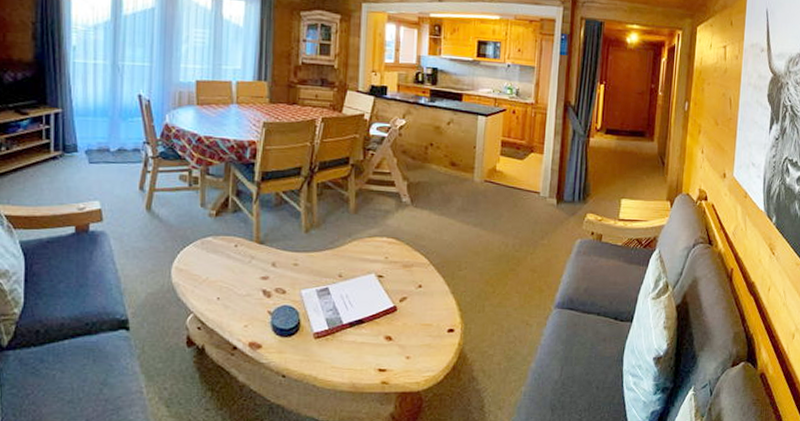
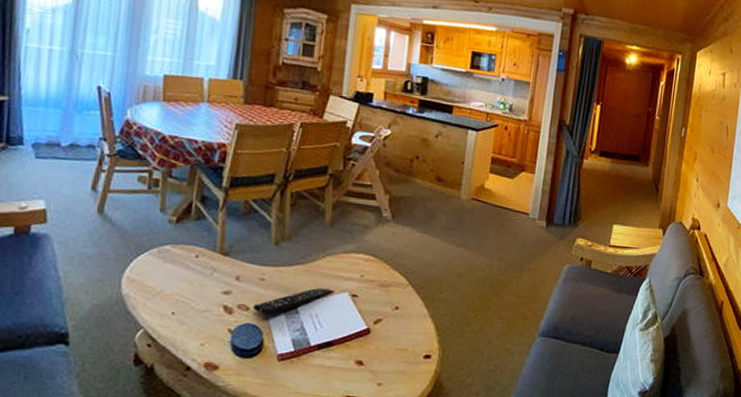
remote control: none [289,271,362,298] -> present [253,288,335,316]

